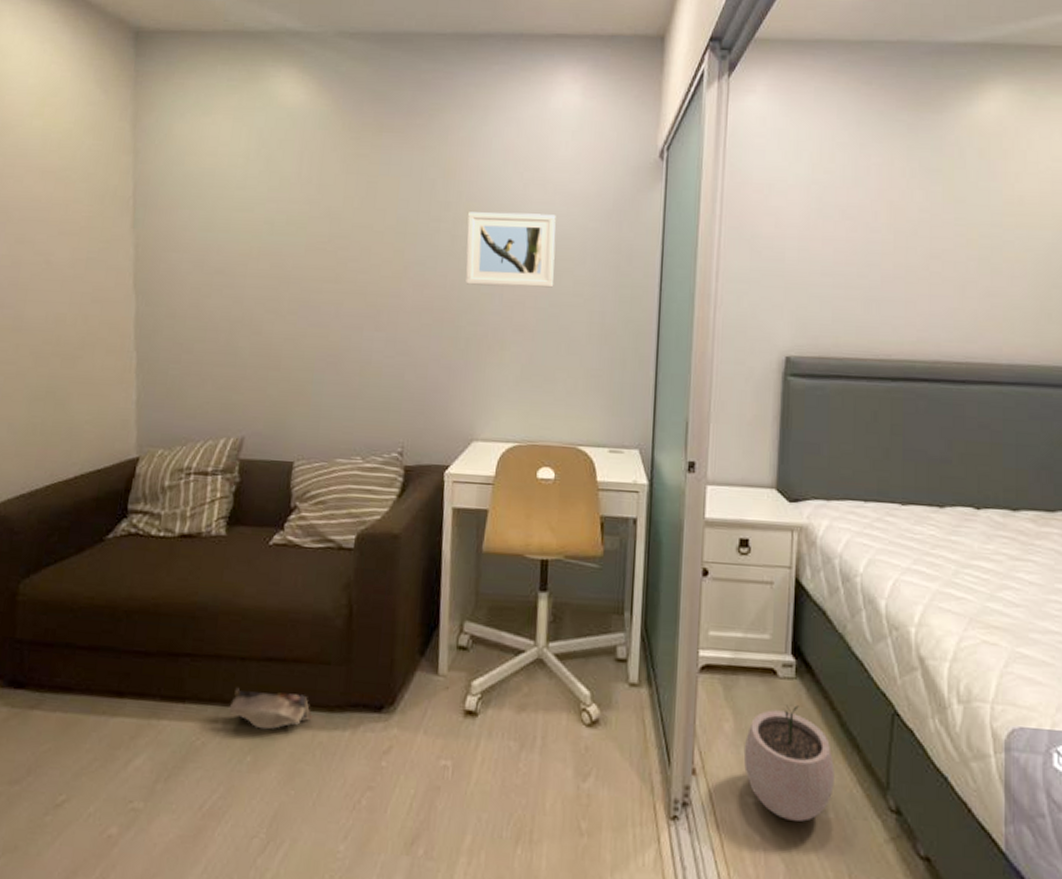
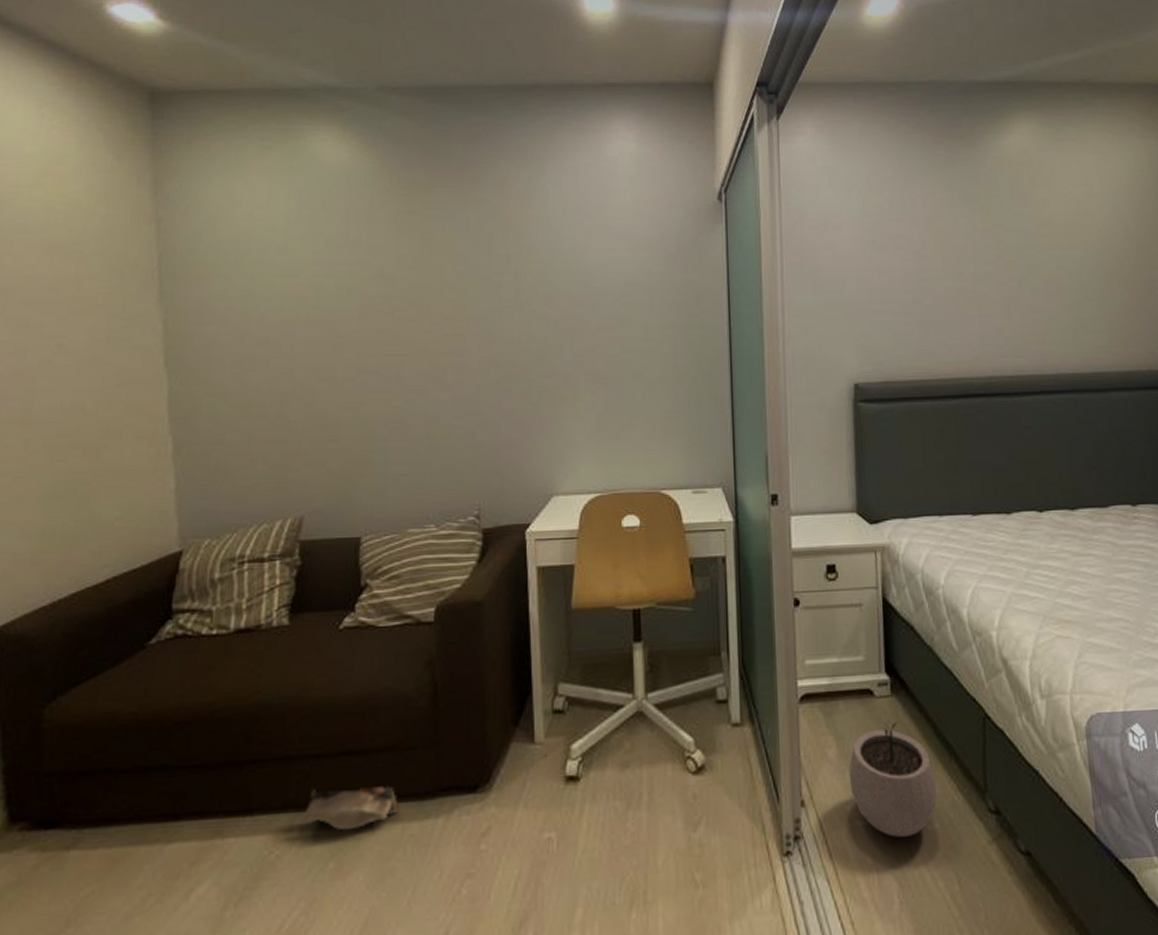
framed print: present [465,212,556,288] -> none [531,261,624,337]

